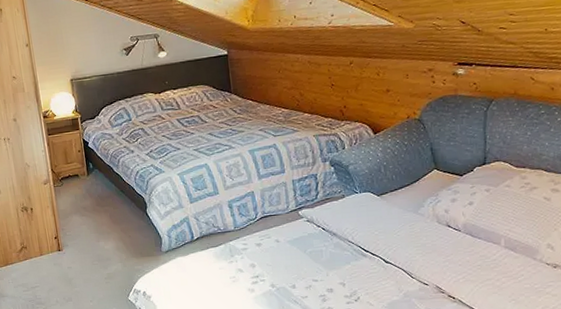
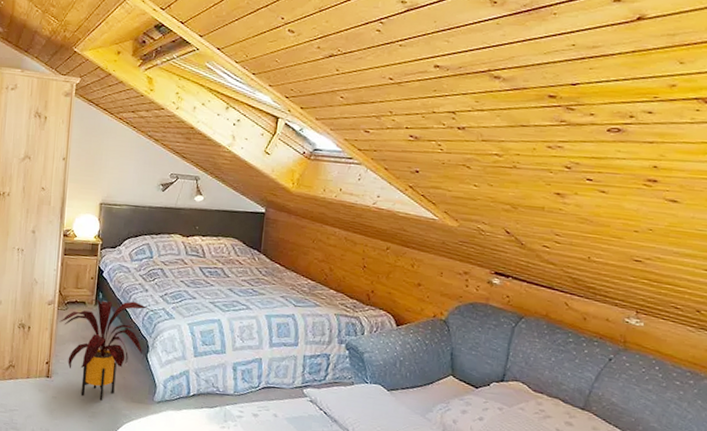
house plant: none [58,164,148,262] -> present [59,299,158,401]

